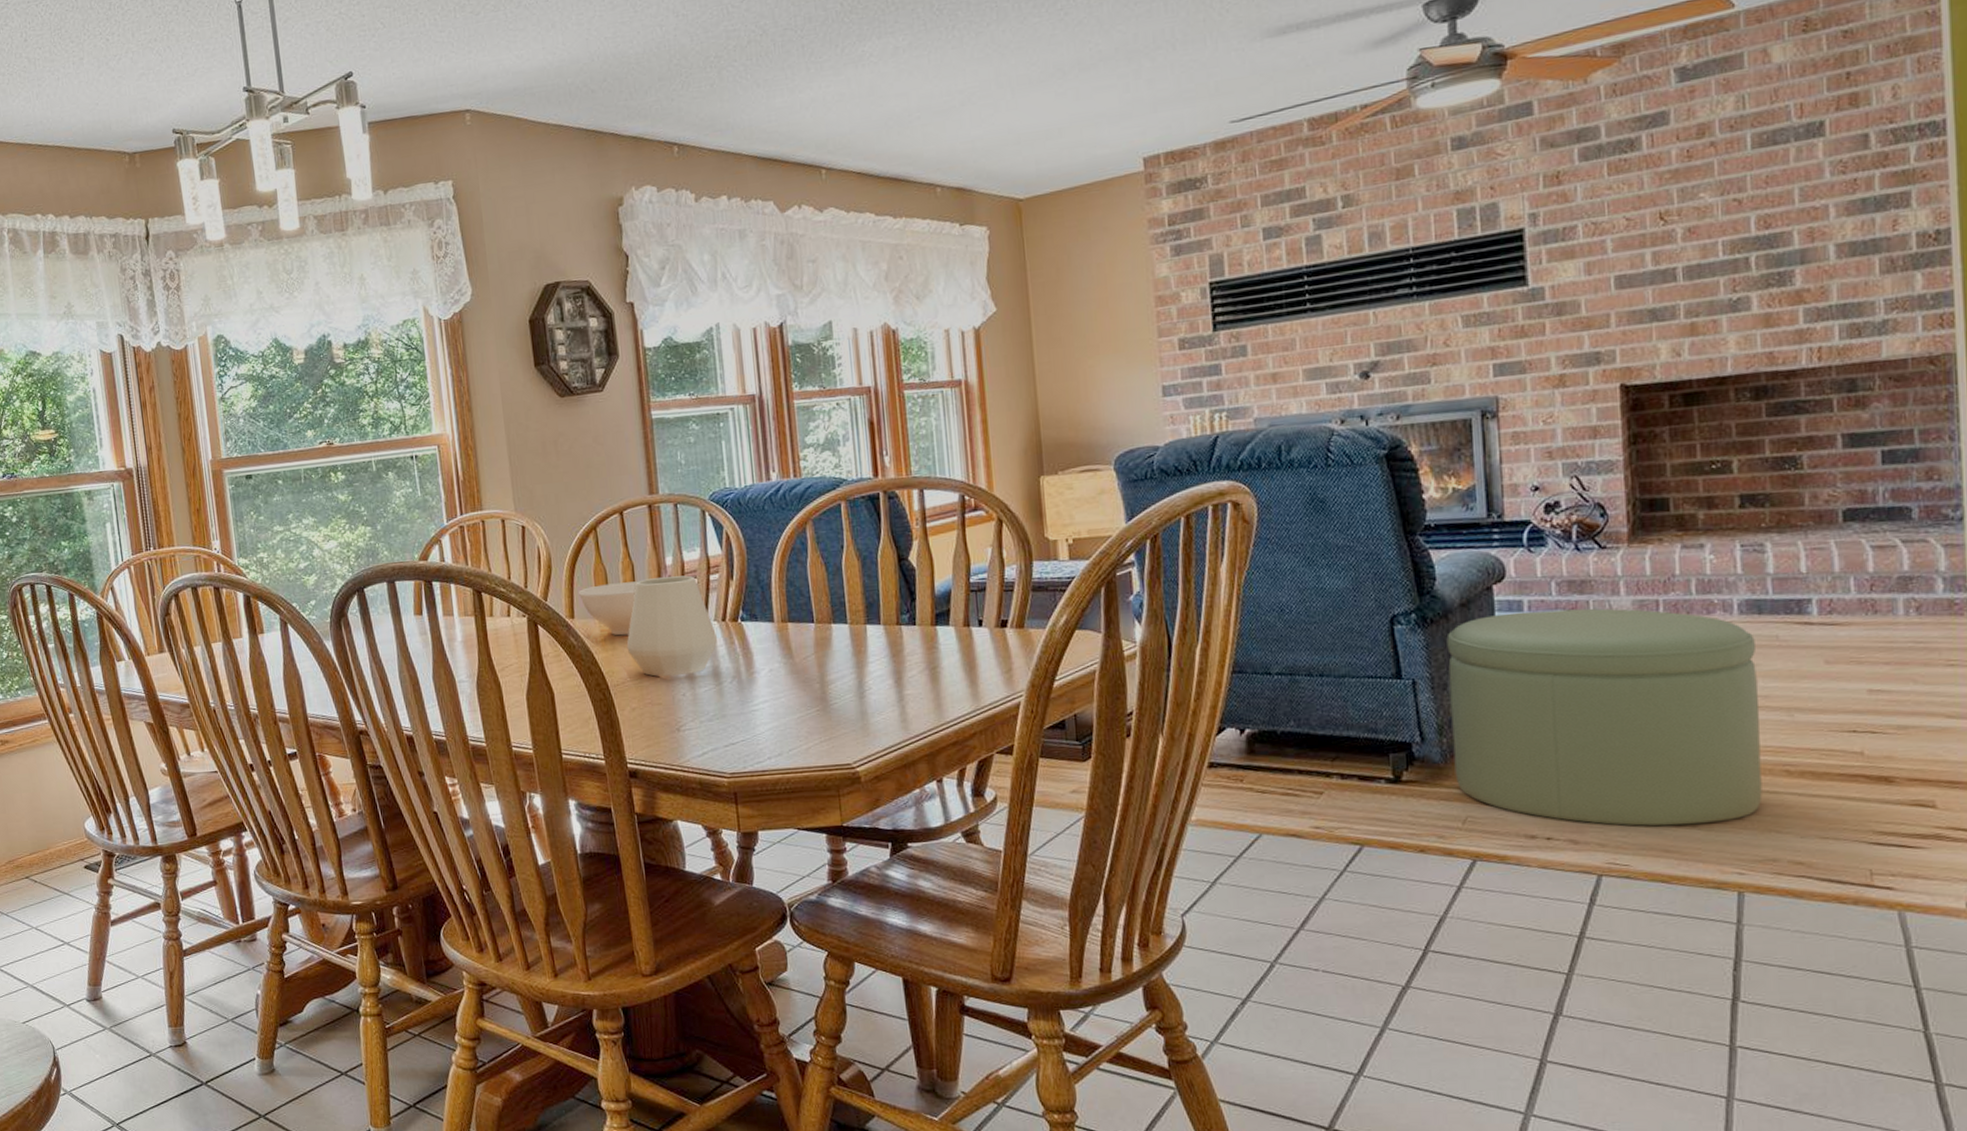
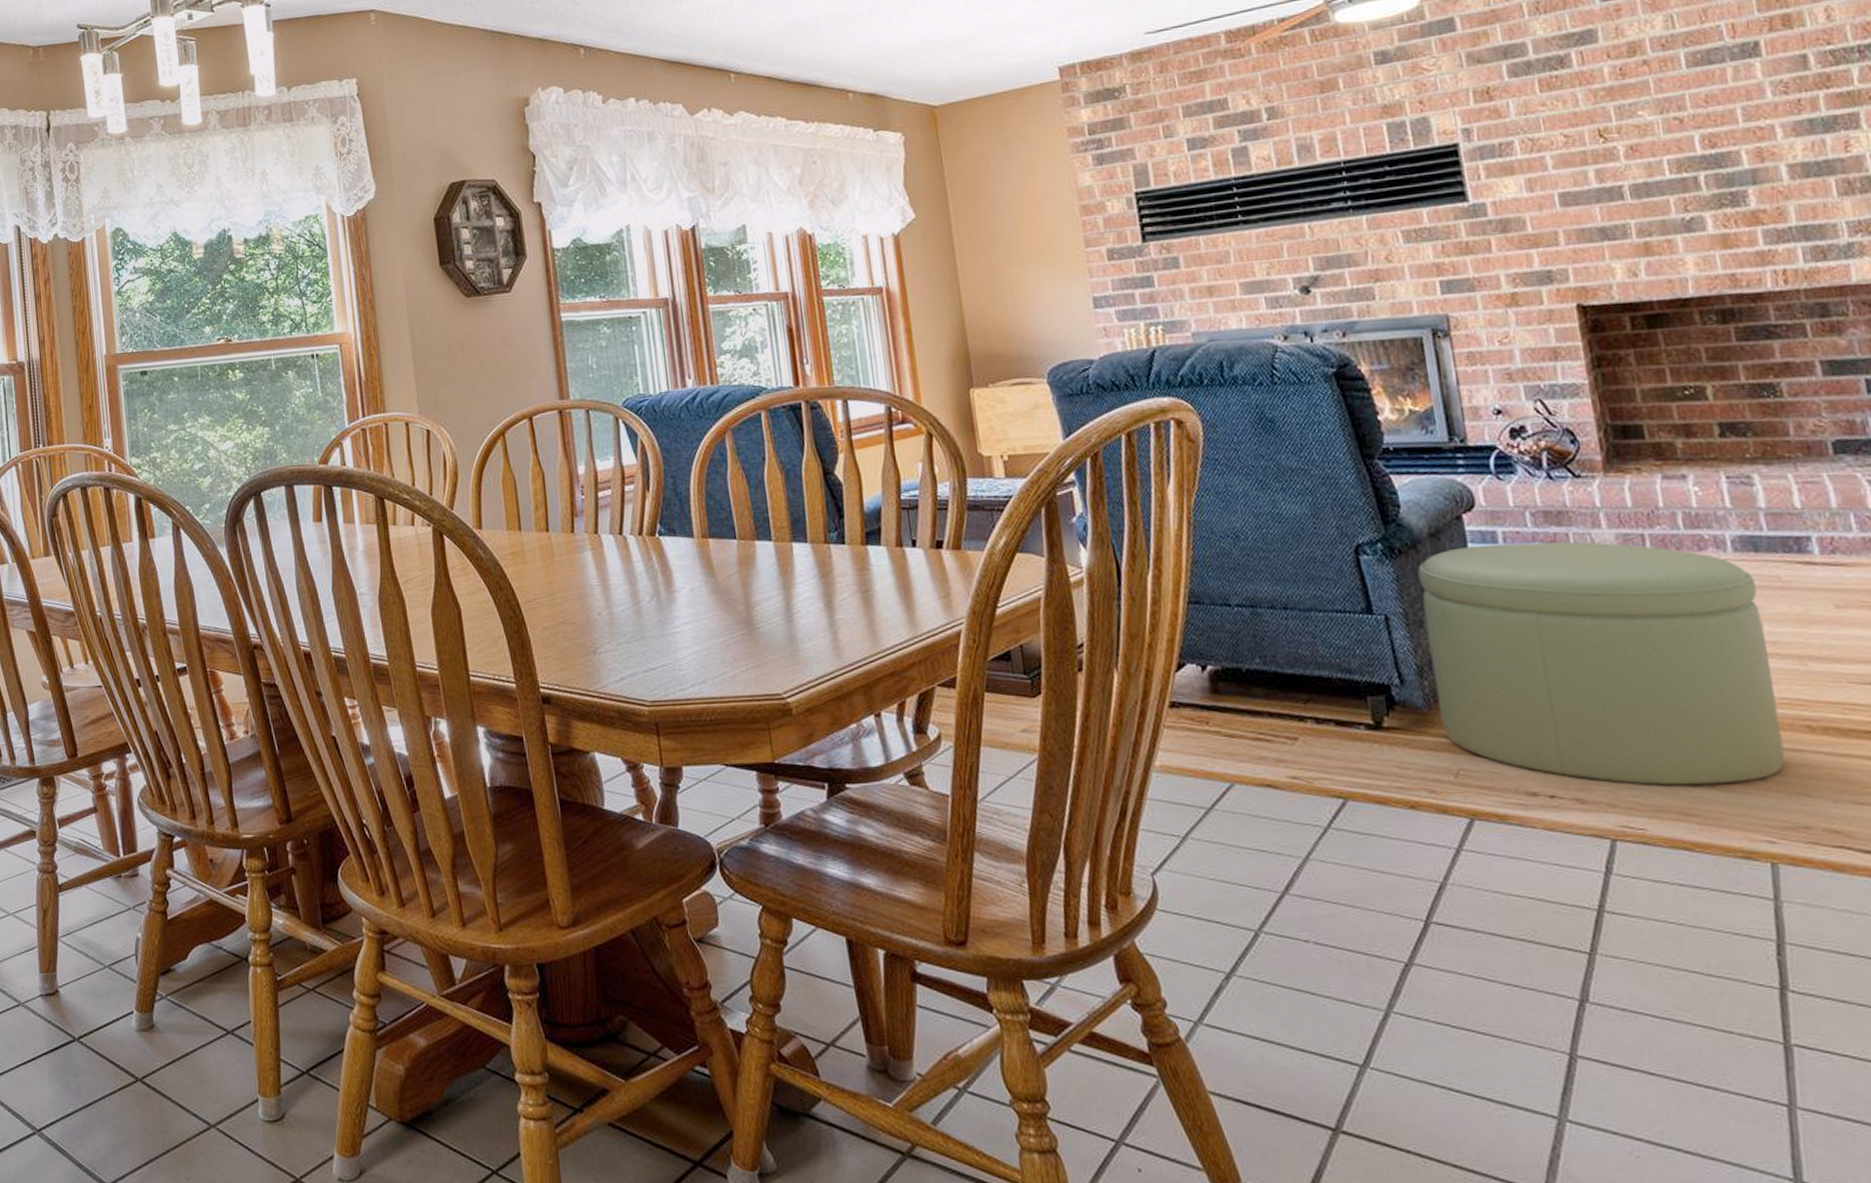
bowl: present [578,581,639,636] -> none [485,491,550,549]
cup: present [626,575,717,677] -> none [537,485,634,594]

